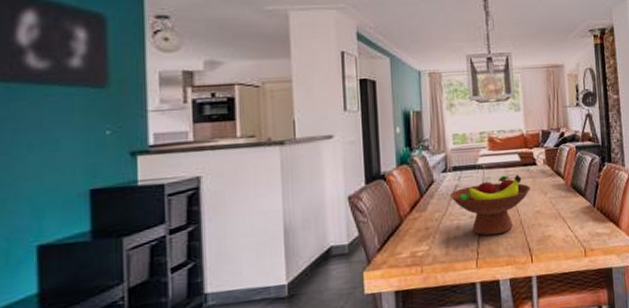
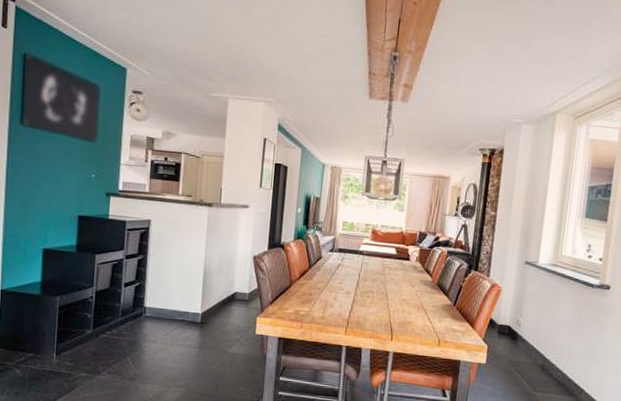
fruit bowl: present [449,174,531,236] -> none [332,264,401,312]

